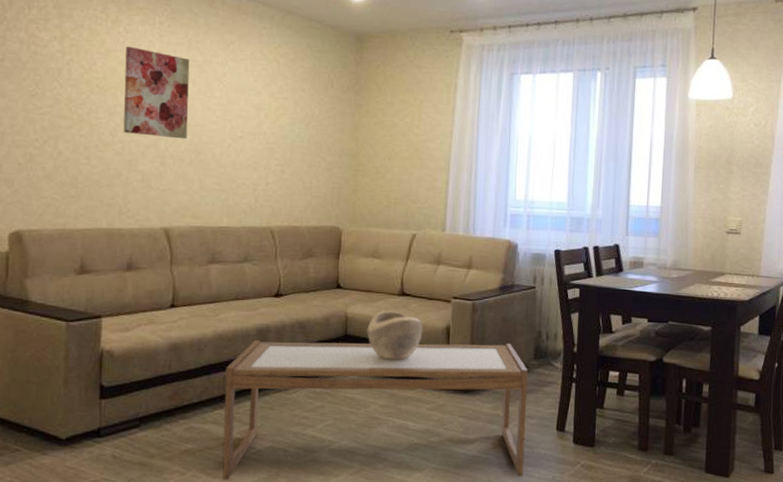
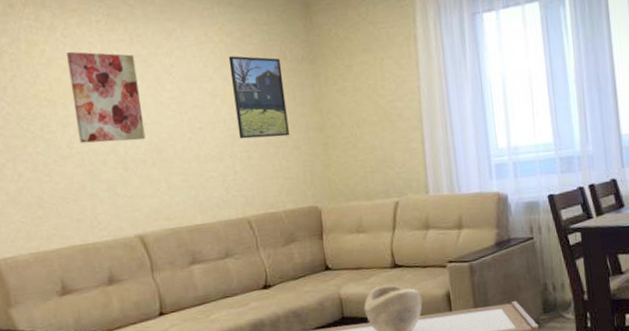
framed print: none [276,75,328,158] -> present [228,56,289,139]

